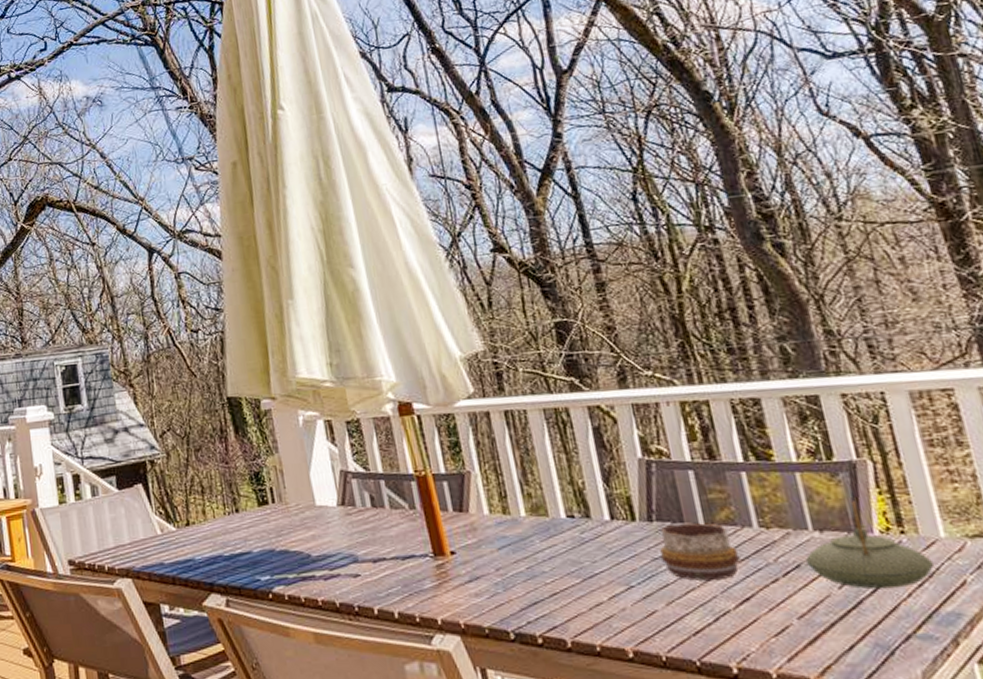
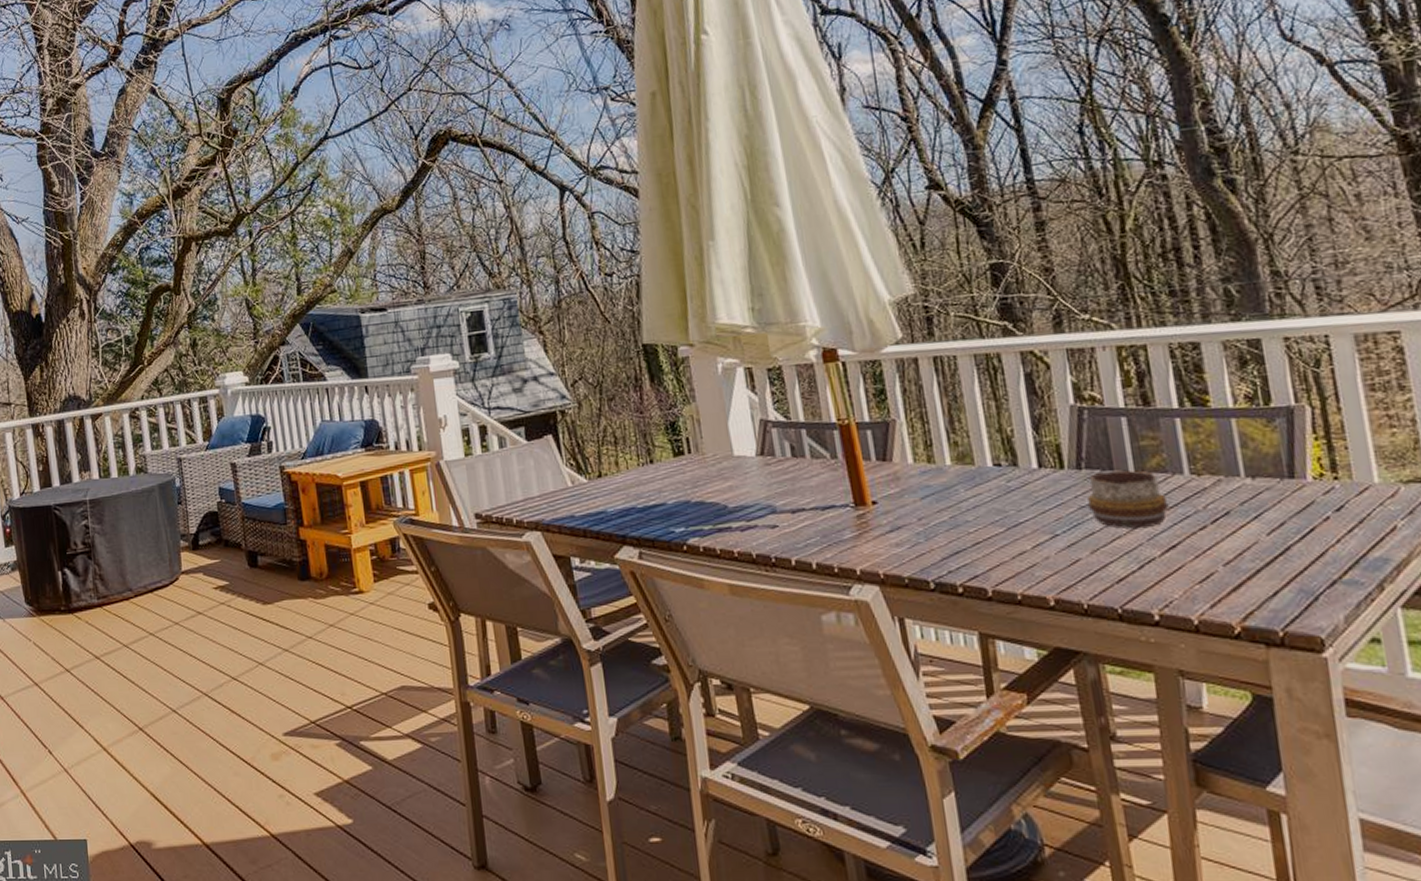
teapot: present [804,499,935,589] -> none [1234,445,1366,536]

